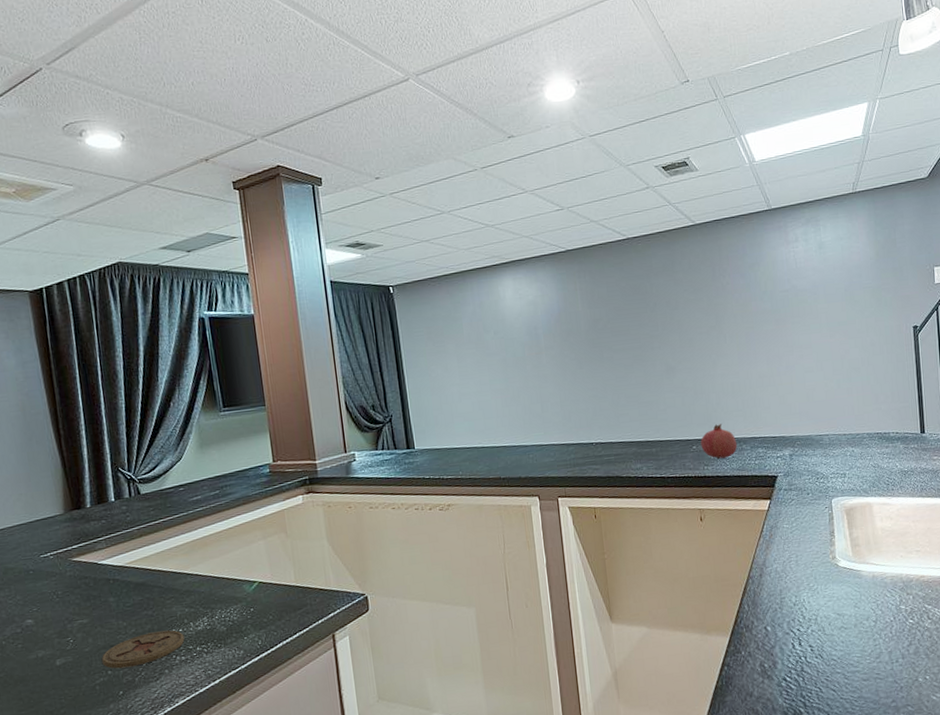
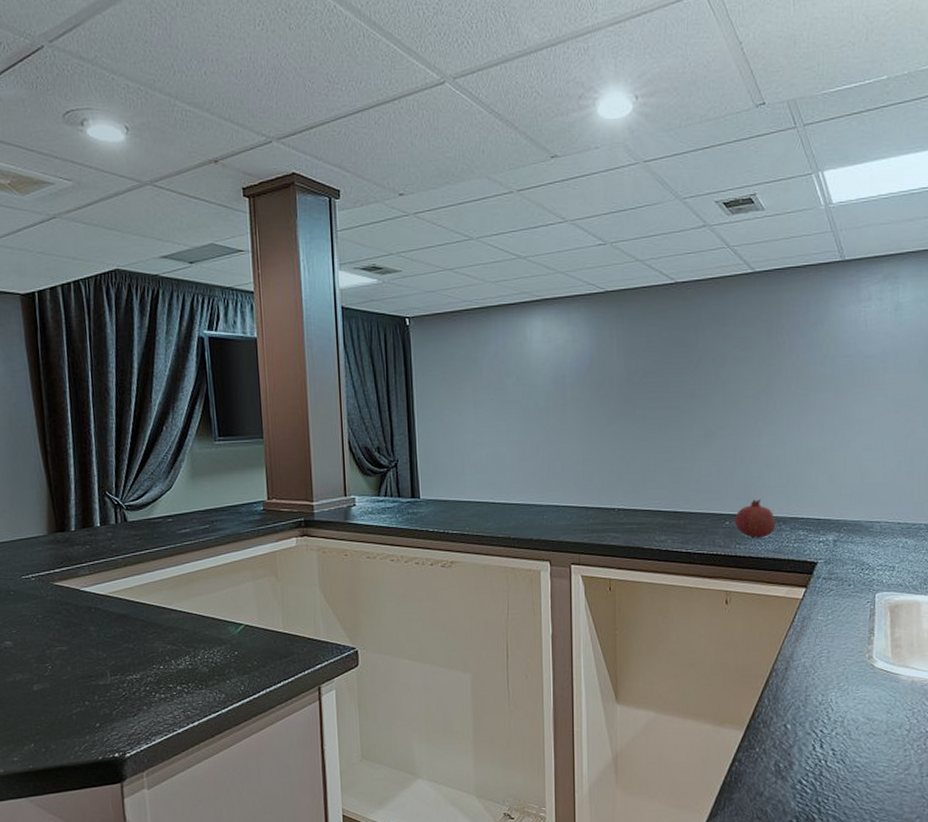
coaster: present [101,630,185,669] -> none [79,666,165,700]

